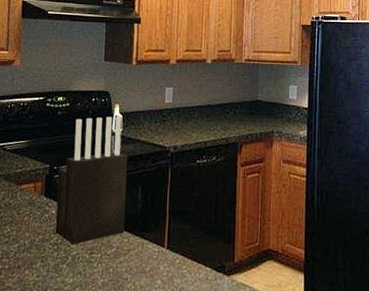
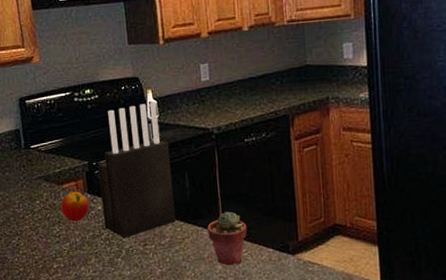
apple: none [15,193,44,223] -> present [60,191,90,222]
potted succulent: none [152,227,190,282] -> present [207,211,248,266]

